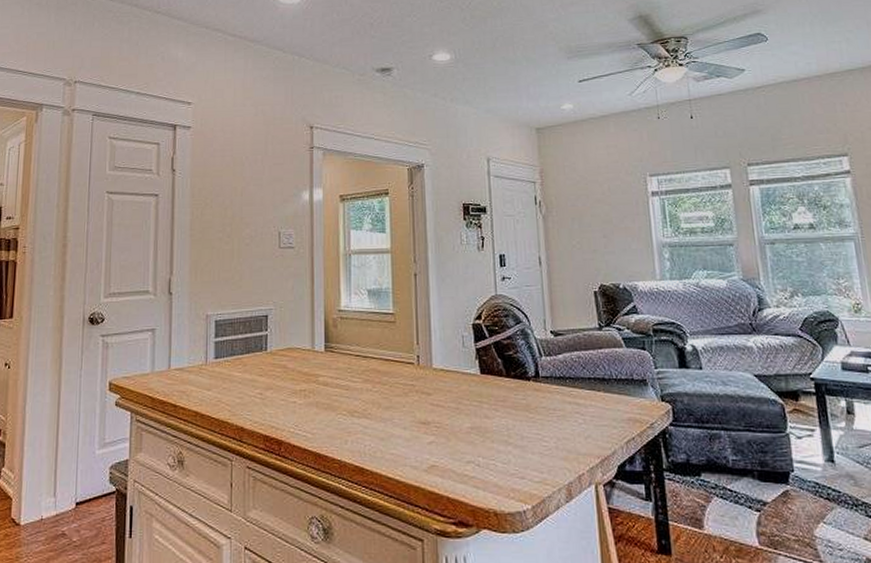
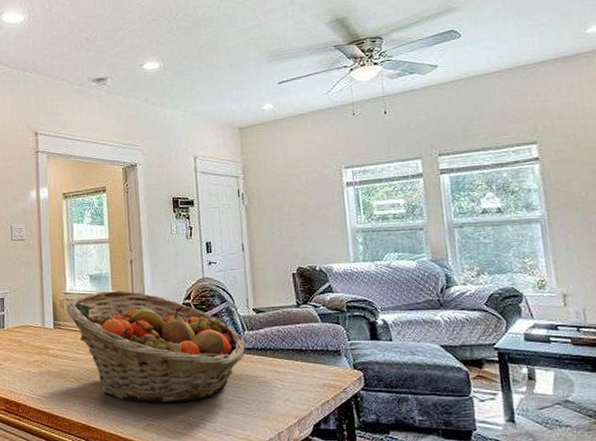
fruit basket: none [340,307,542,441] -> present [66,290,246,404]

